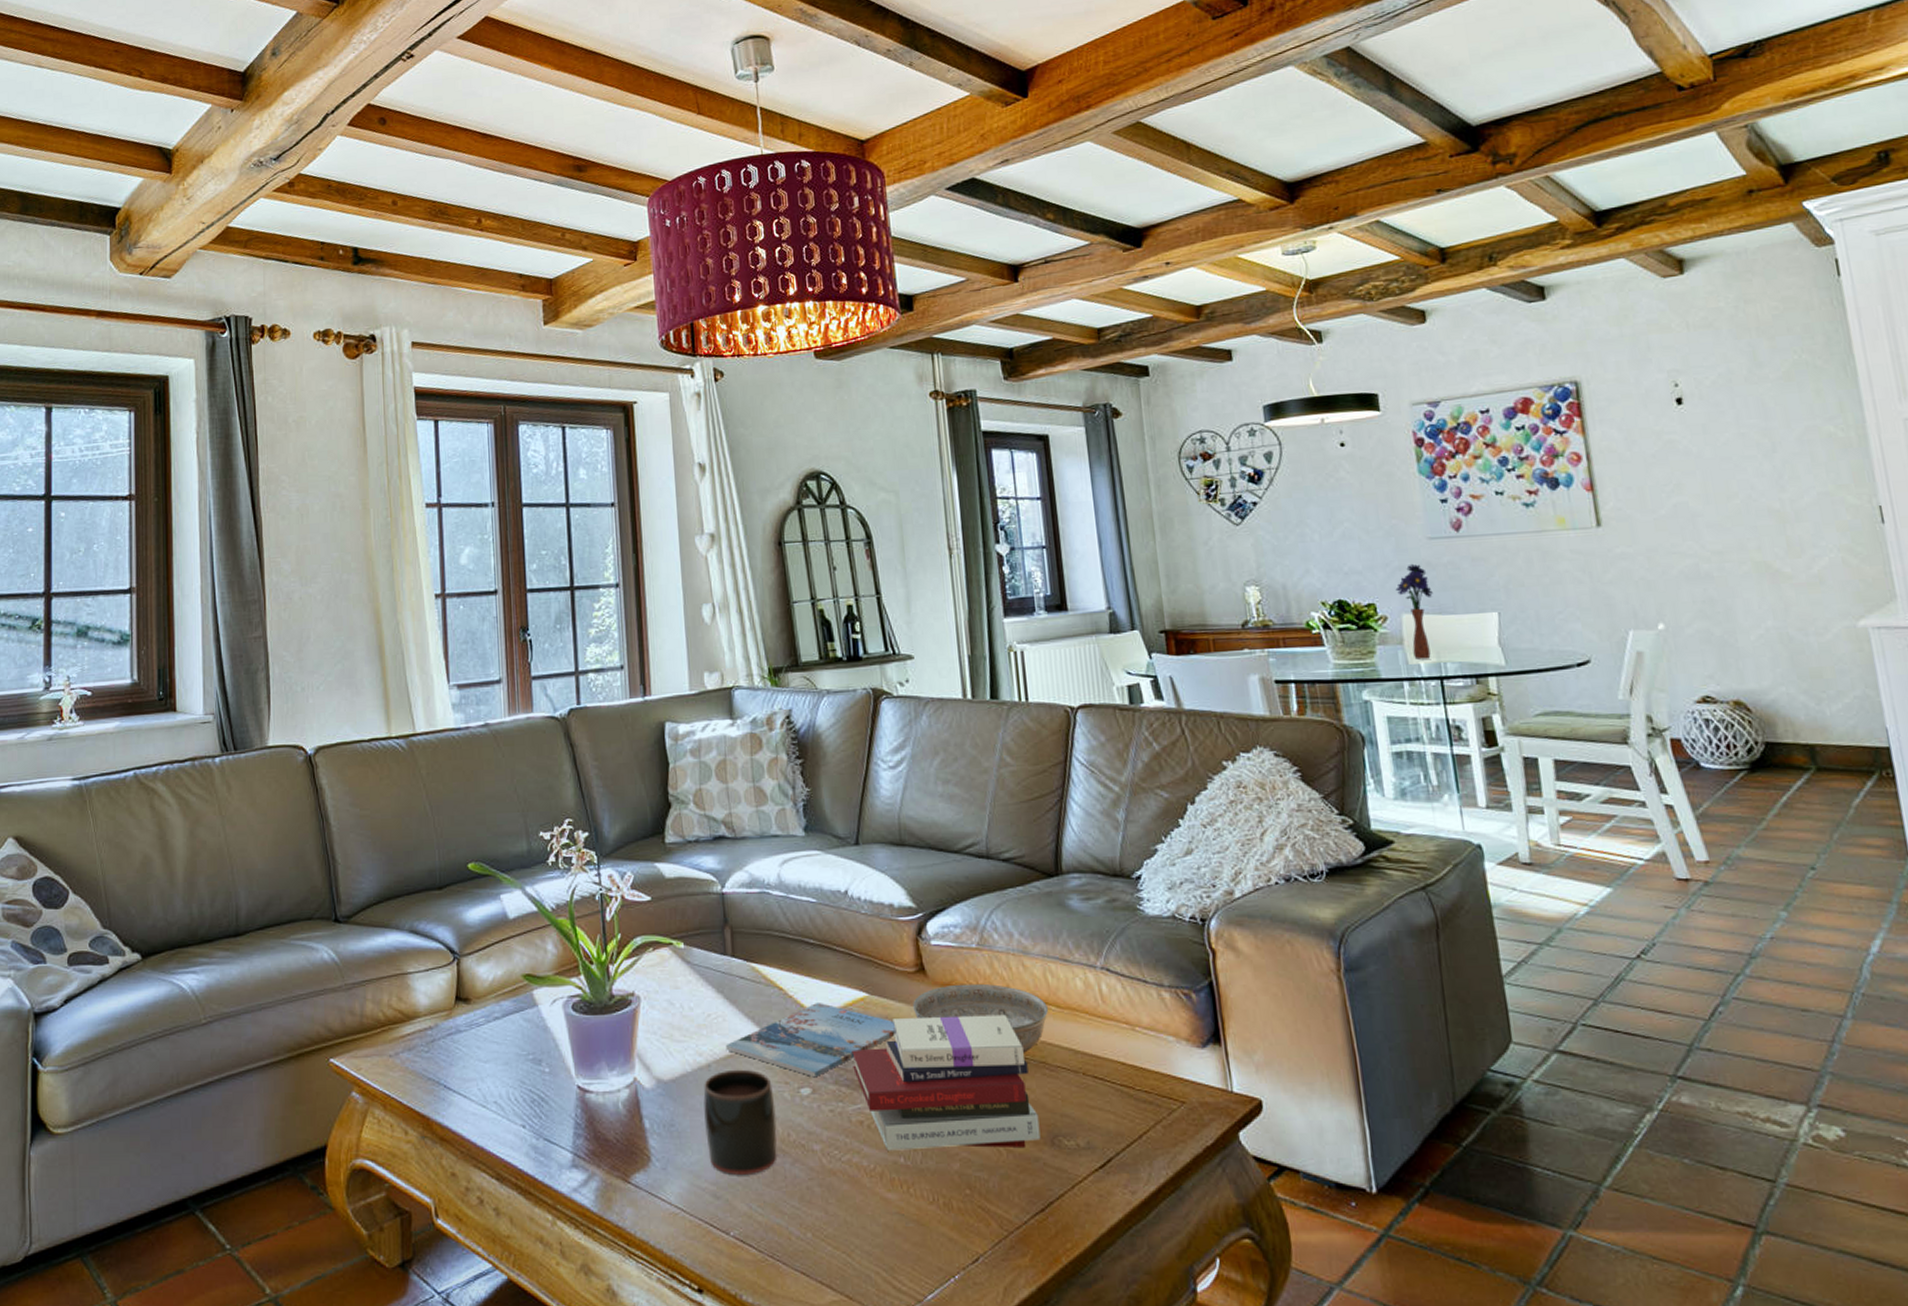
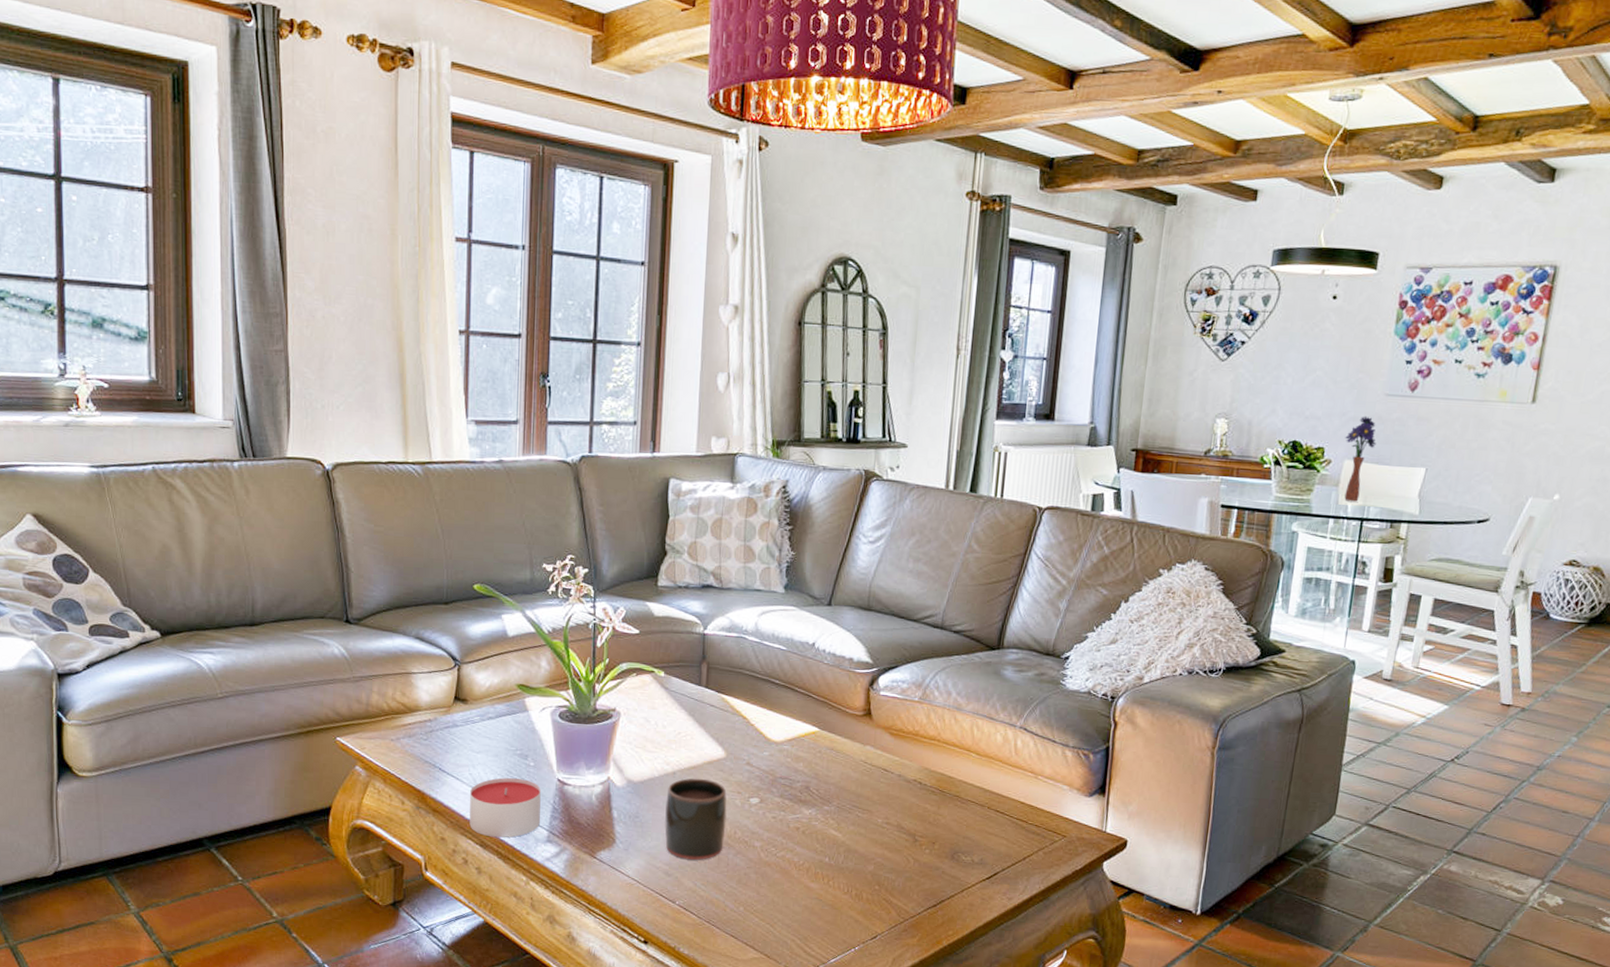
candle: none [480,1090,562,1167] -> present [469,778,541,838]
magazine: present [725,1003,897,1078] -> none [690,732,839,791]
books: present [852,1014,1041,1151] -> none [797,751,945,858]
decorative bowl: present [913,983,1048,1053] -> none [856,728,969,788]

